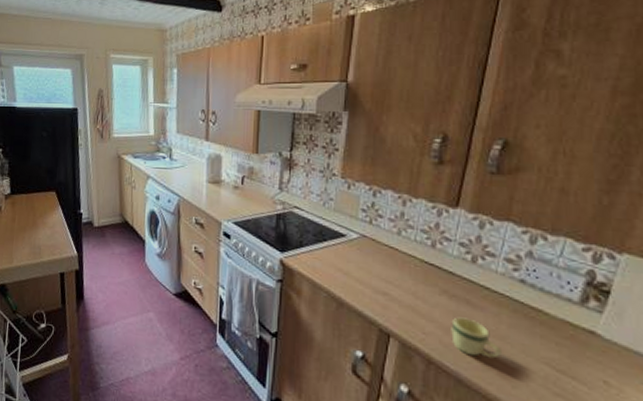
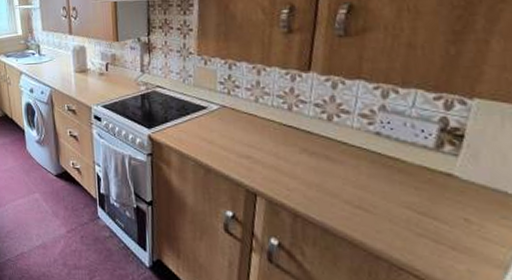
mug: present [451,317,501,359] -> none [313,172,364,207]

